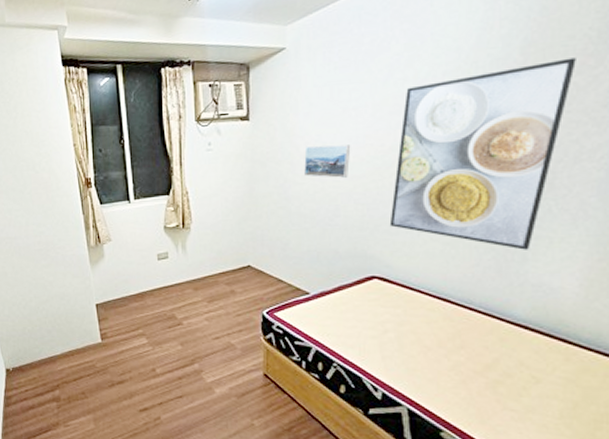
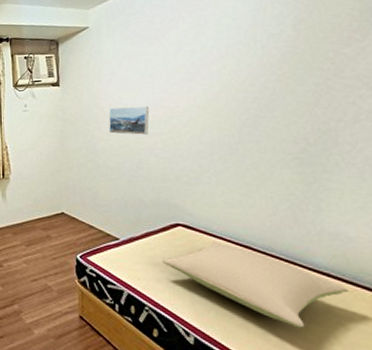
pillow: none [354,295,544,381] -> present [162,242,349,328]
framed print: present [389,57,576,250] -> none [189,33,344,201]

